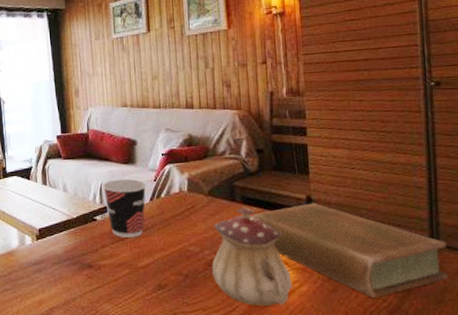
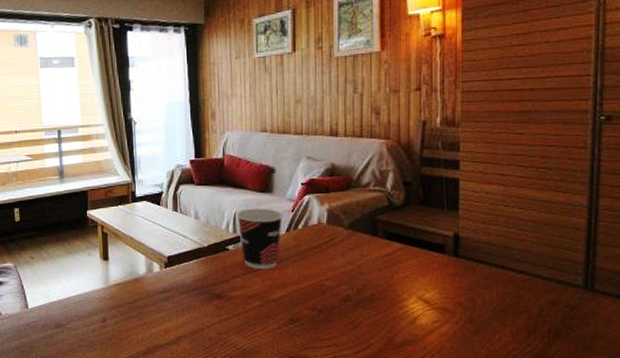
teapot: present [212,206,292,307] -> none [347,242,432,345]
book: present [253,203,448,299] -> none [395,241,601,342]

